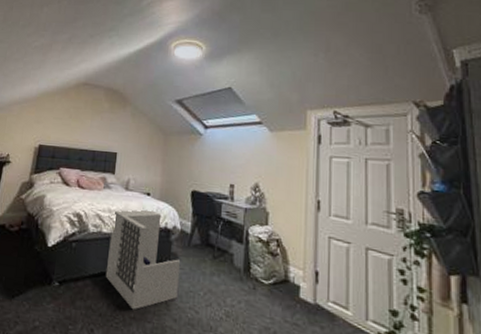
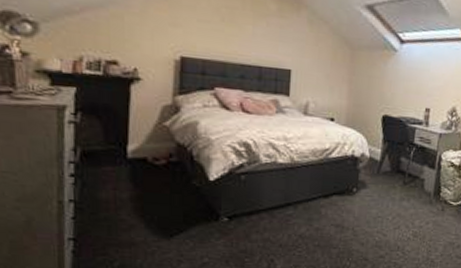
architectural model: present [105,209,181,310] -> none [284,136,369,239]

